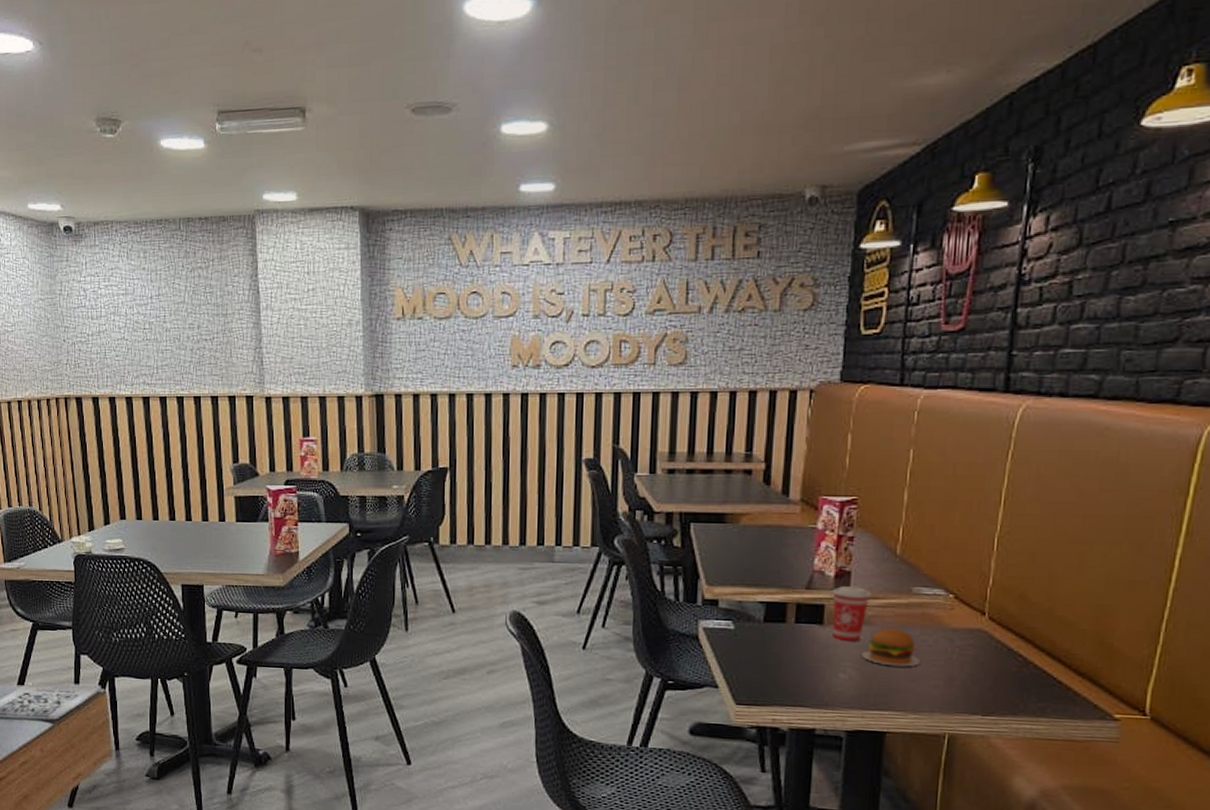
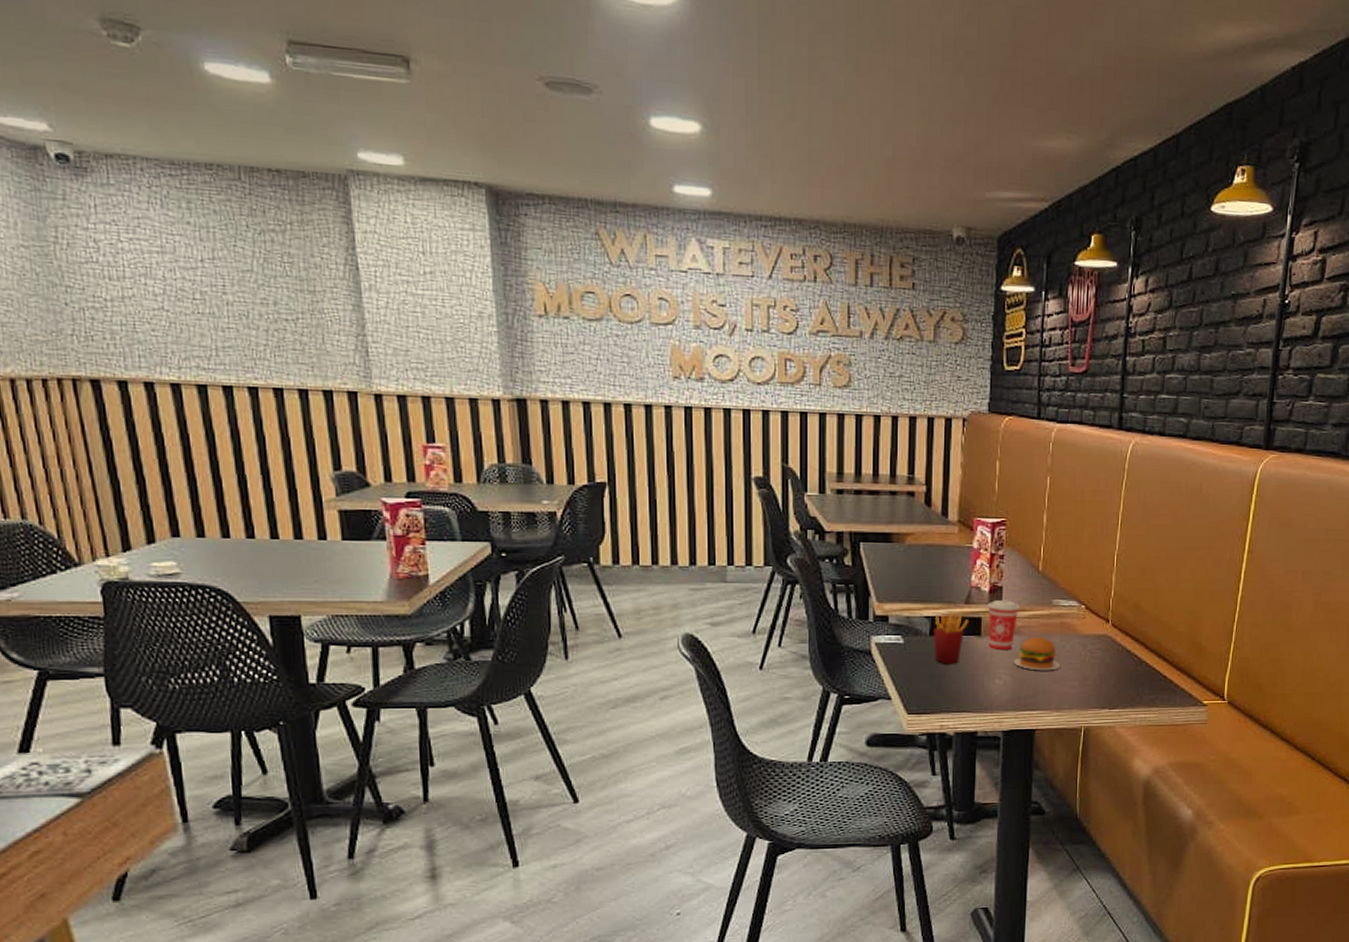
french fries: none [768,598,810,654] -> present [934,612,969,664]

